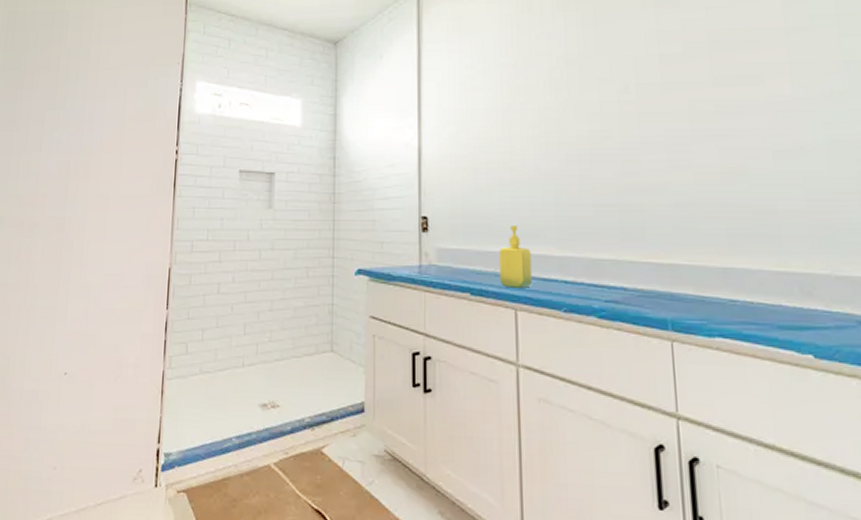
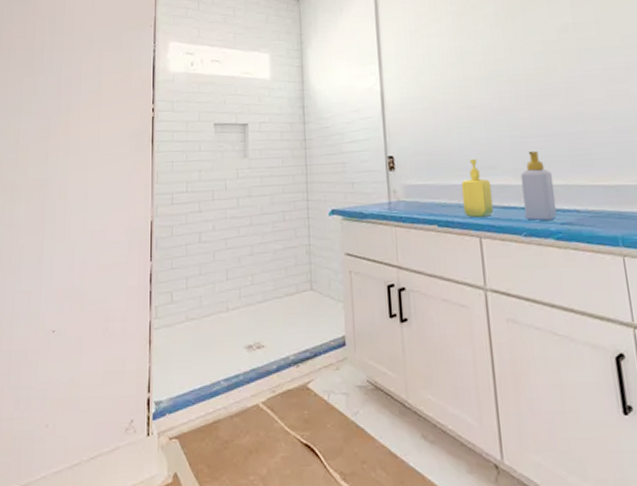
soap bottle: none [564,220,602,297] -> present [520,150,557,221]

